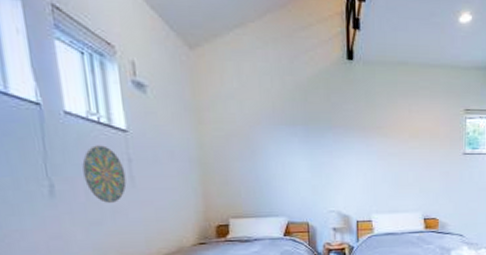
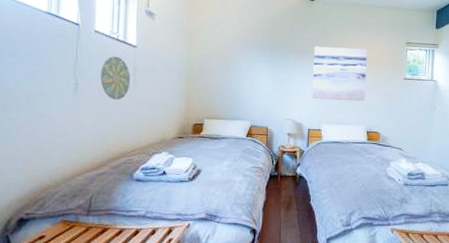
wall art: none [357,119,420,185] -> present [312,46,367,102]

